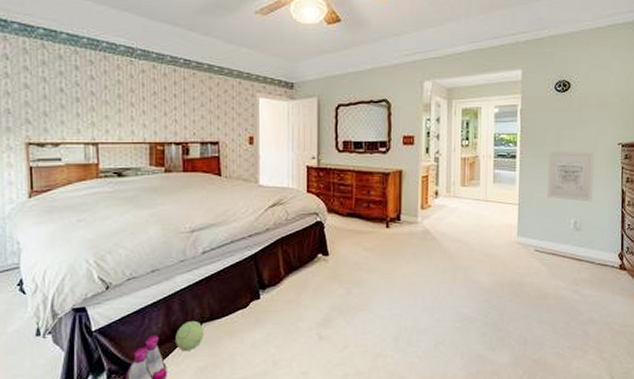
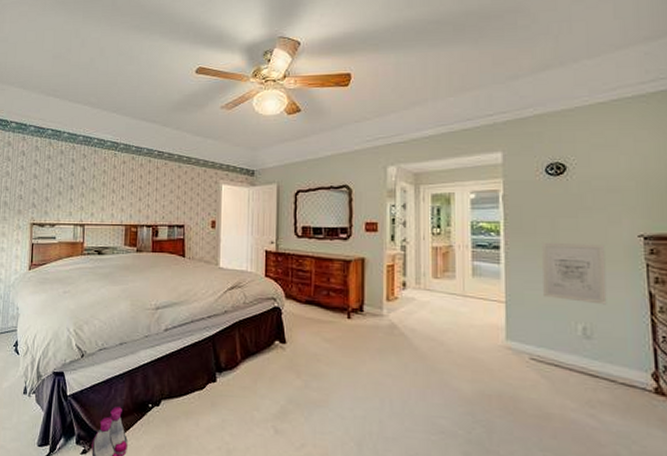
plush toy: present [175,320,204,352] -> none [136,396,162,427]

